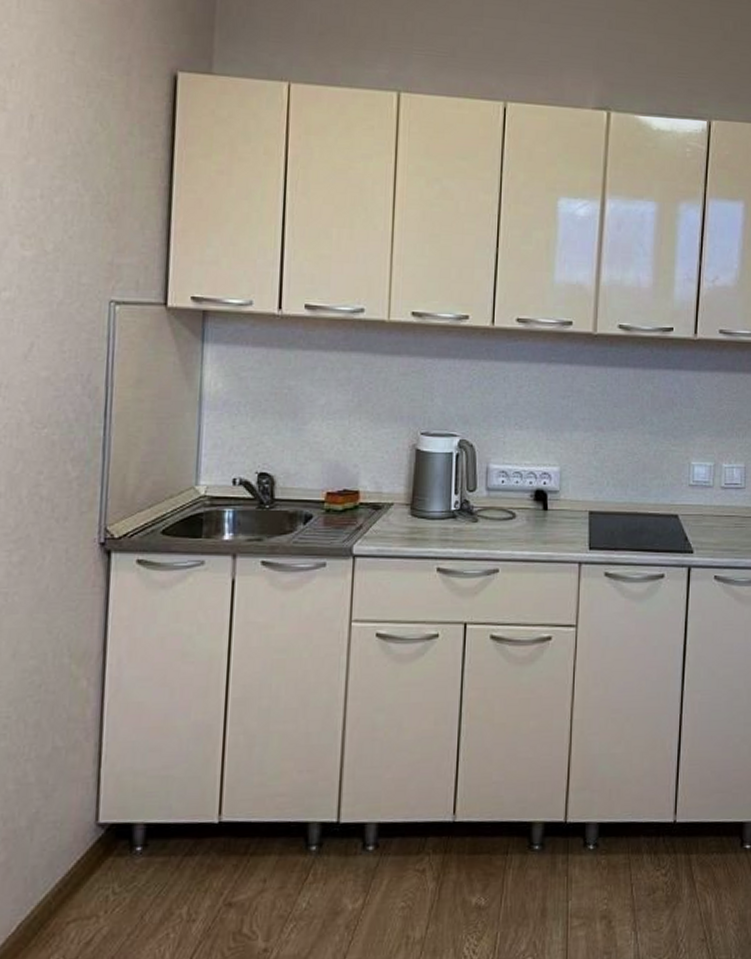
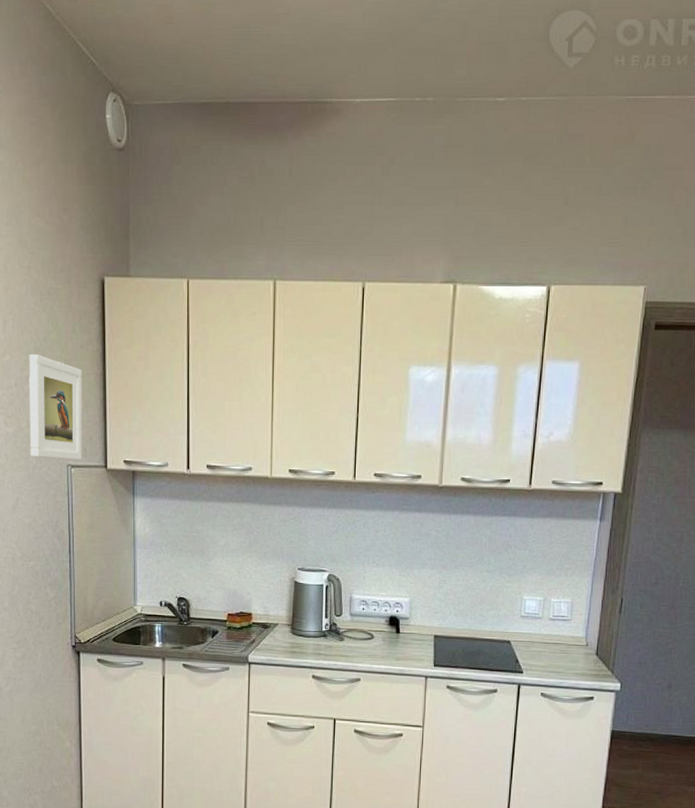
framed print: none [56,159,139,296] -> present [29,354,82,461]

